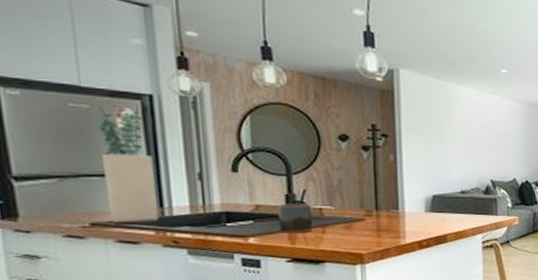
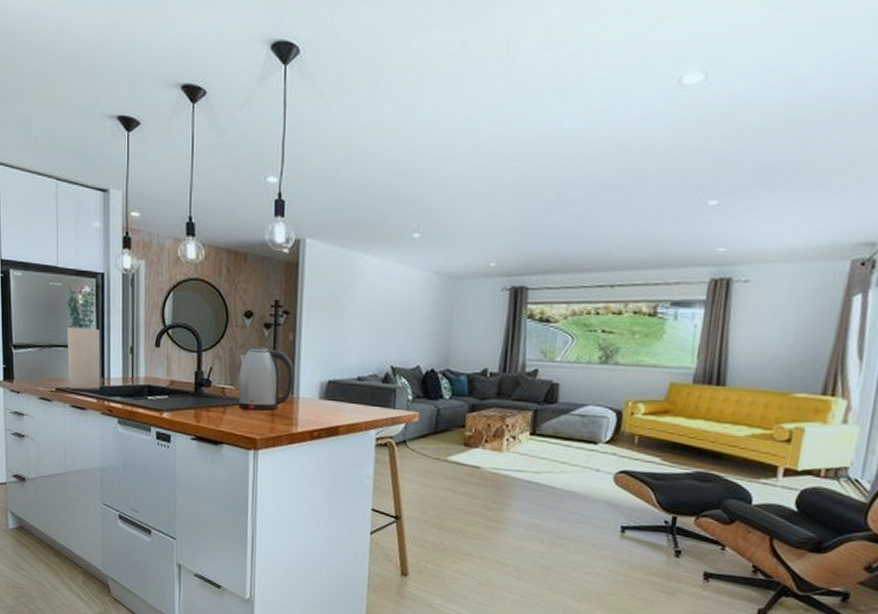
mug: present [276,203,314,233] -> none [187,380,217,411]
kettle: none [337,168,399,227] -> present [238,347,295,411]

